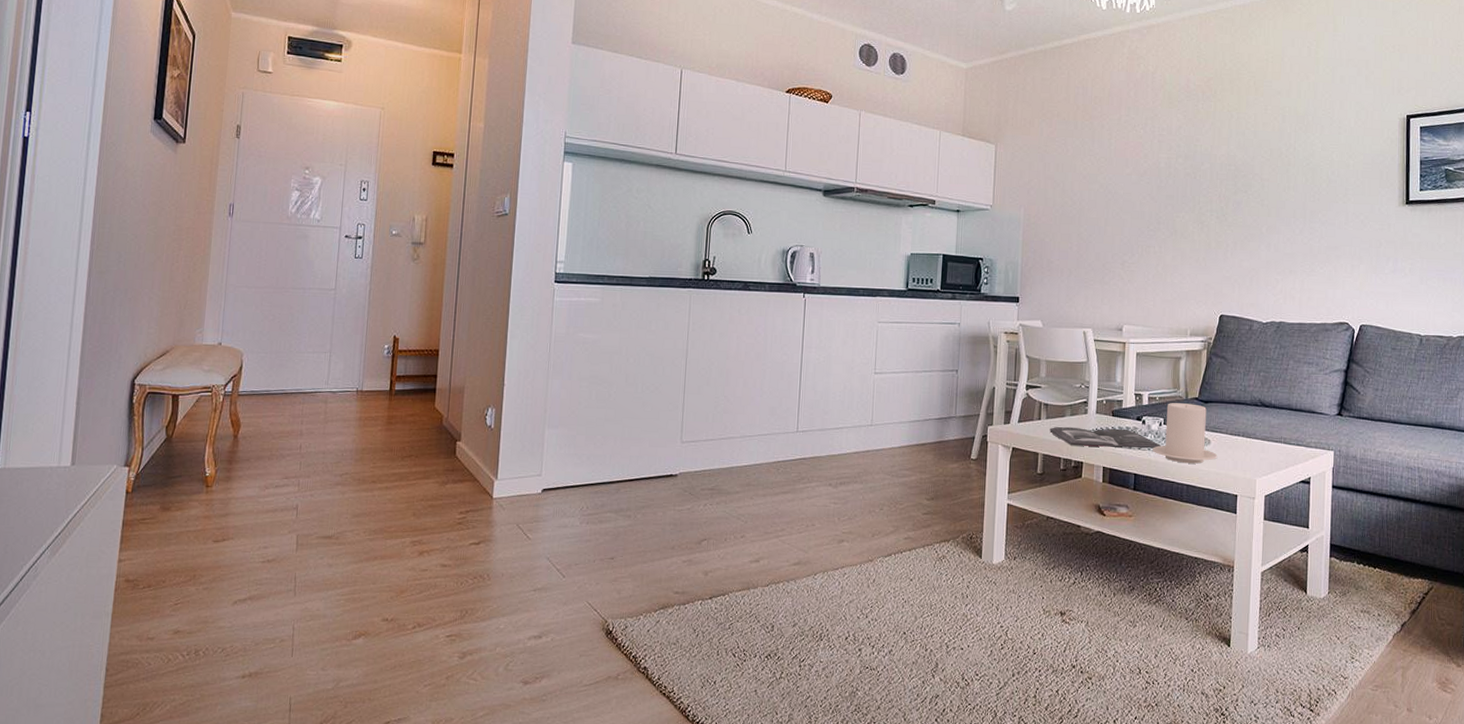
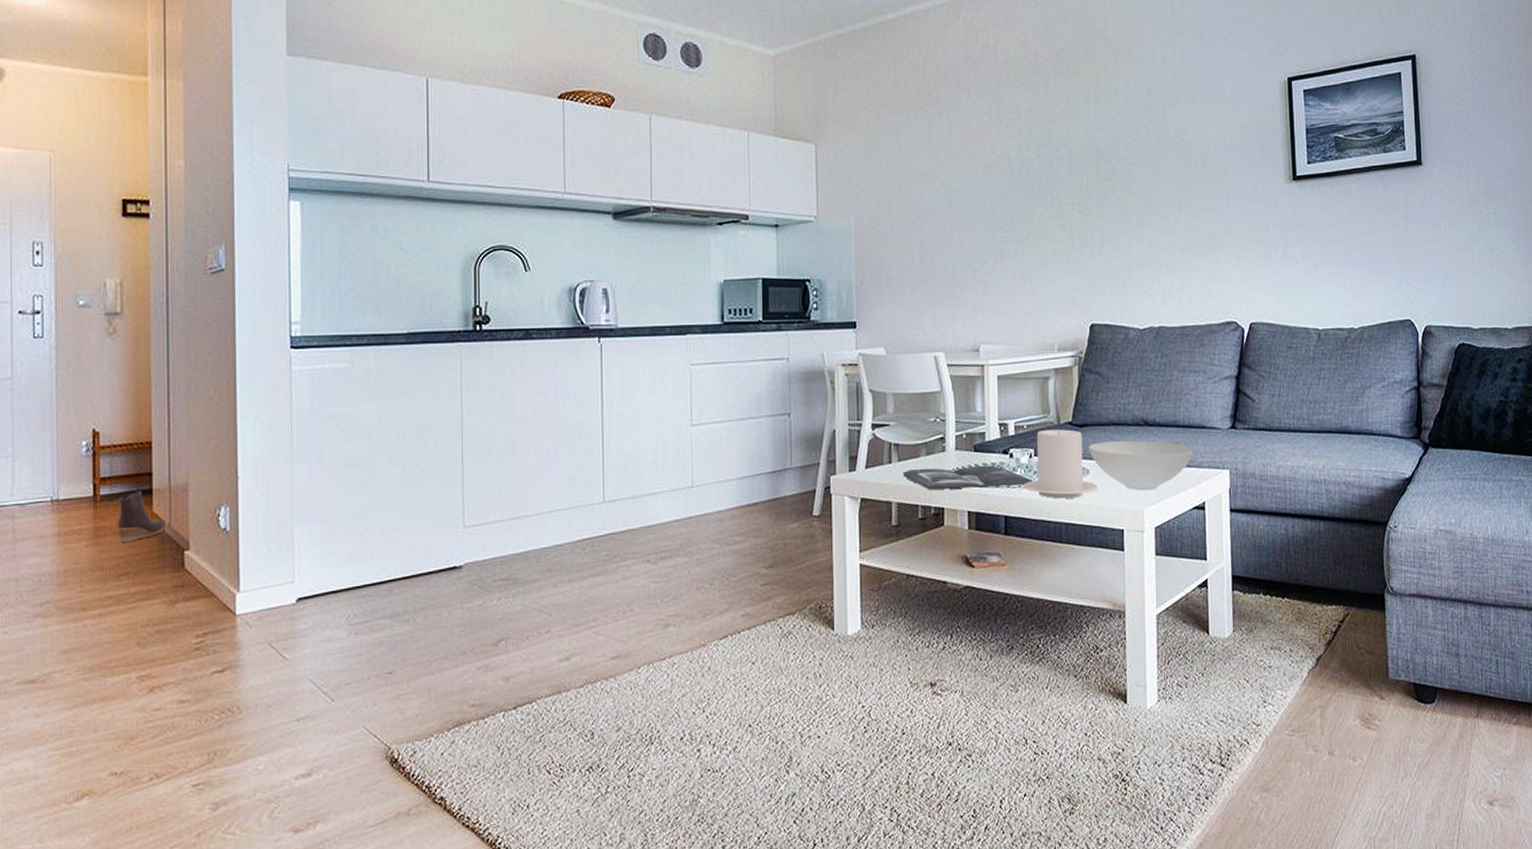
boot: none [405,389,444,431] -> present [117,491,166,543]
bowl: none [1211,417,1304,463] -> present [1089,440,1194,491]

